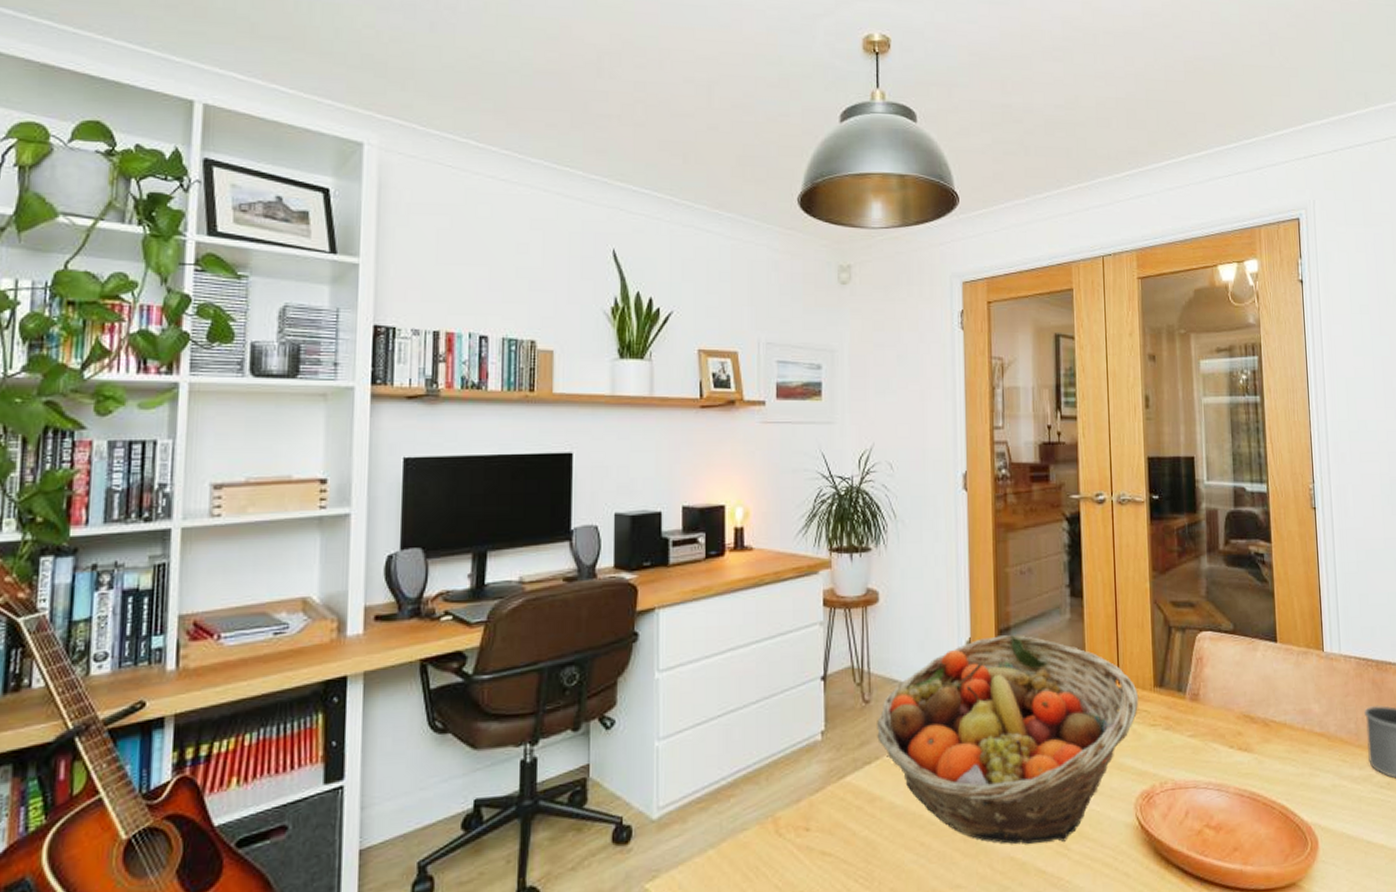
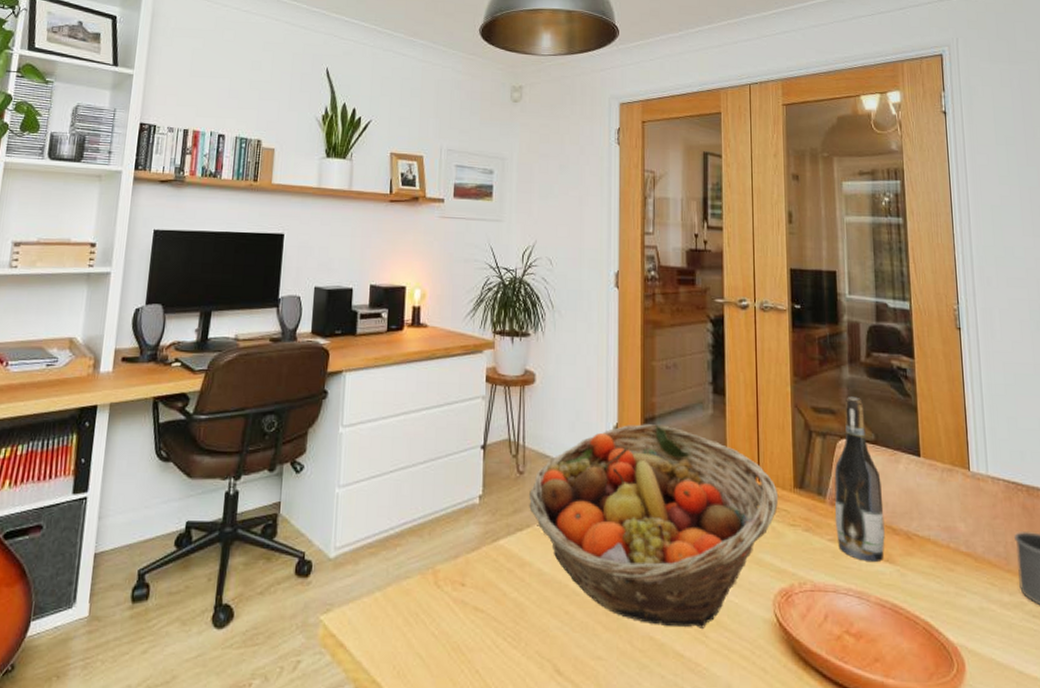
wine bottle: none [1194,587,1243,753] -> present [834,396,885,562]

